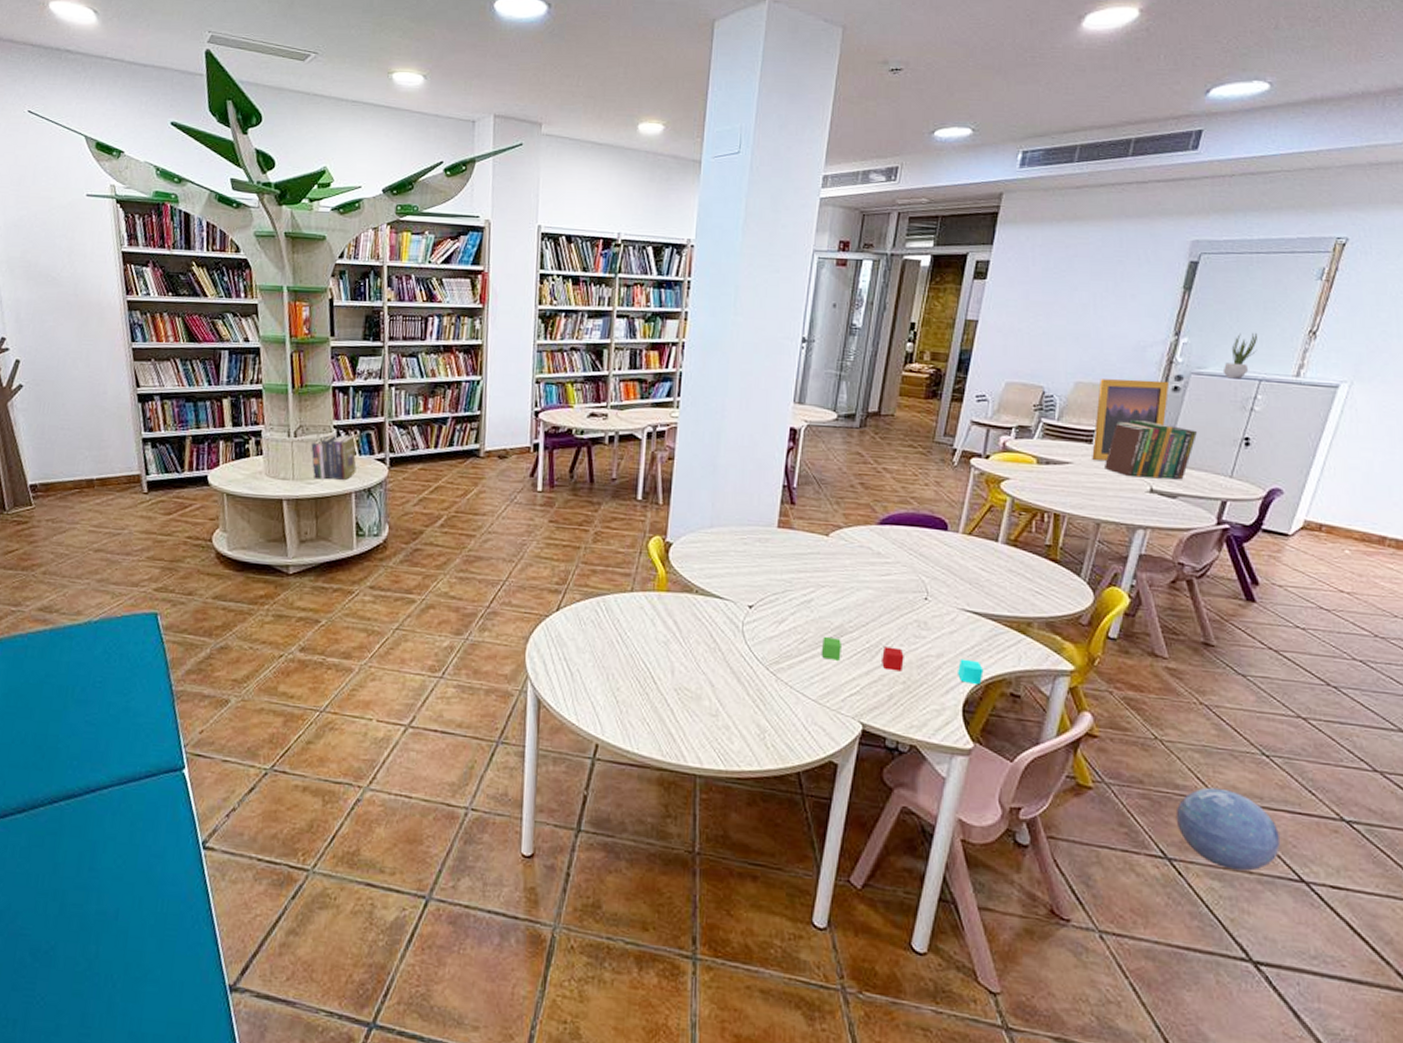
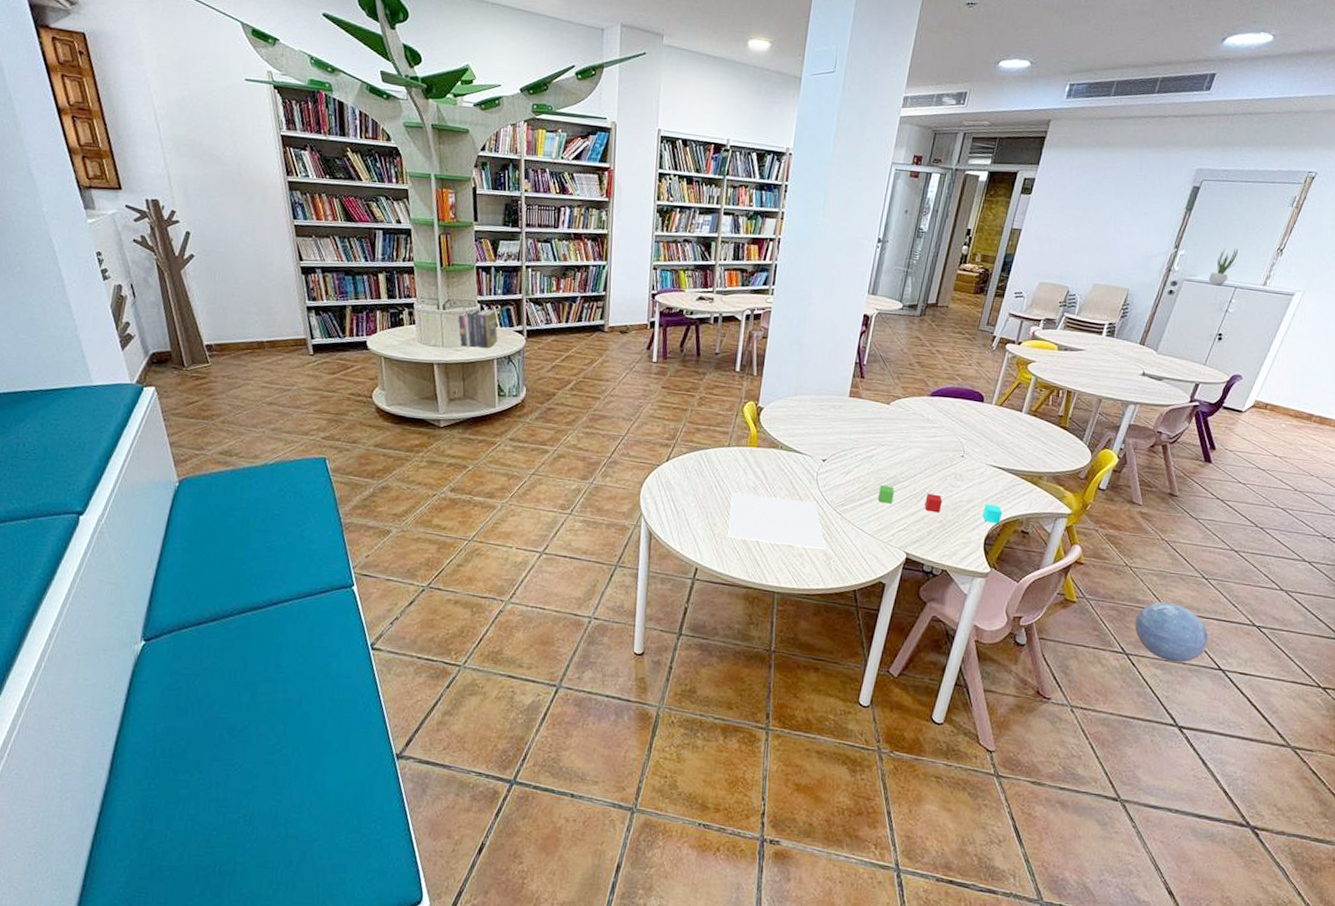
paper sheet: none [635,648,758,719] -> present [728,492,825,549]
picture frame: present [1092,379,1170,461] -> none [1101,282,1167,349]
books: present [1105,419,1198,480] -> none [1110,315,1184,366]

